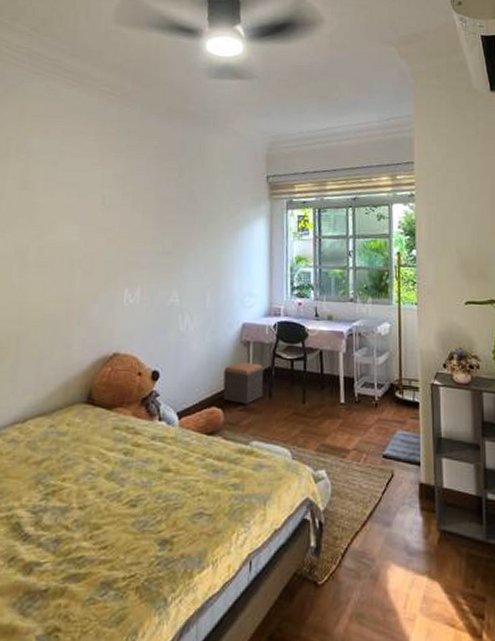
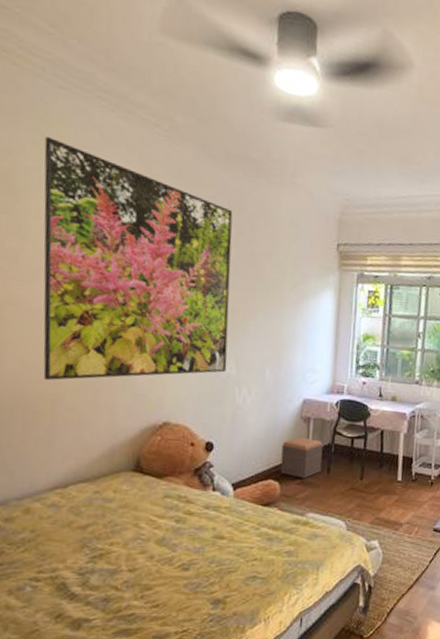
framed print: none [10,113,174,319] -> present [43,137,233,380]

